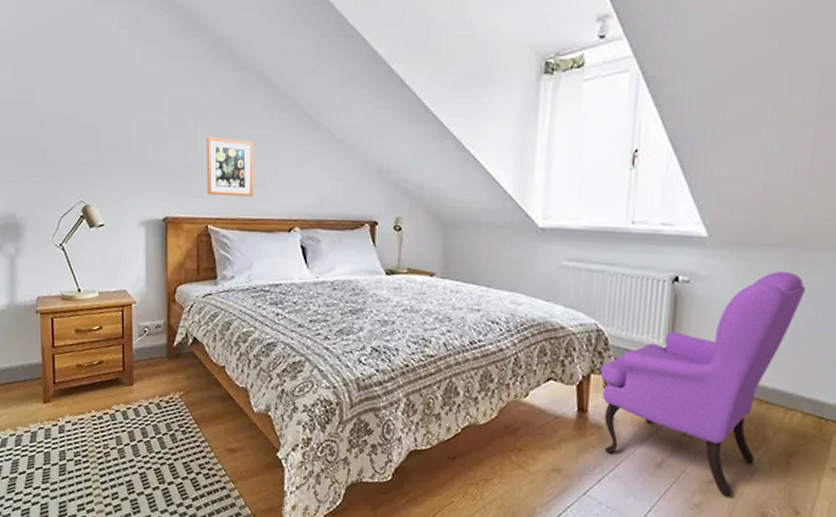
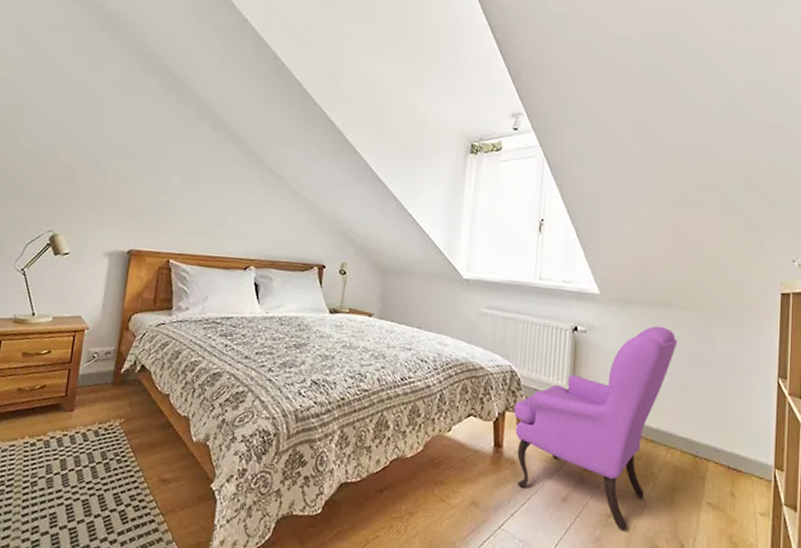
picture frame: present [207,136,254,197] -> none [173,181,220,237]

